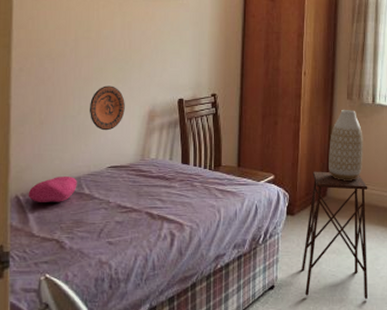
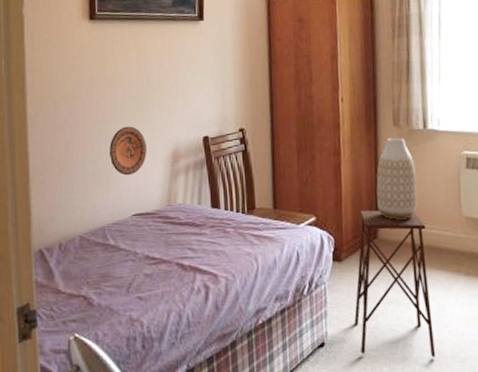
cushion: present [28,177,77,202] -> none [51,227,102,256]

